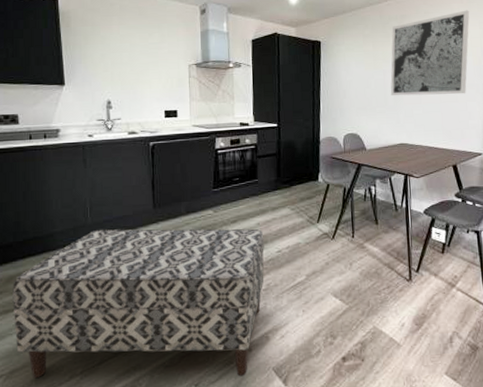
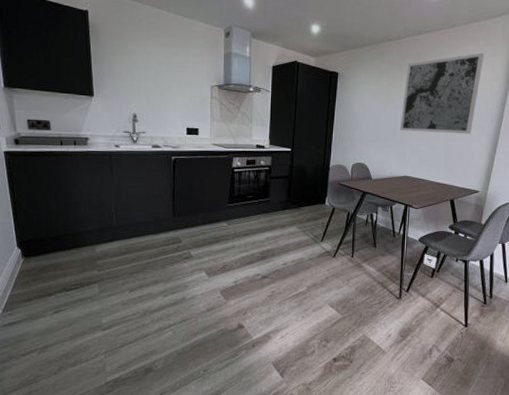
bench: present [12,228,265,379] -> none [45,232,272,367]

